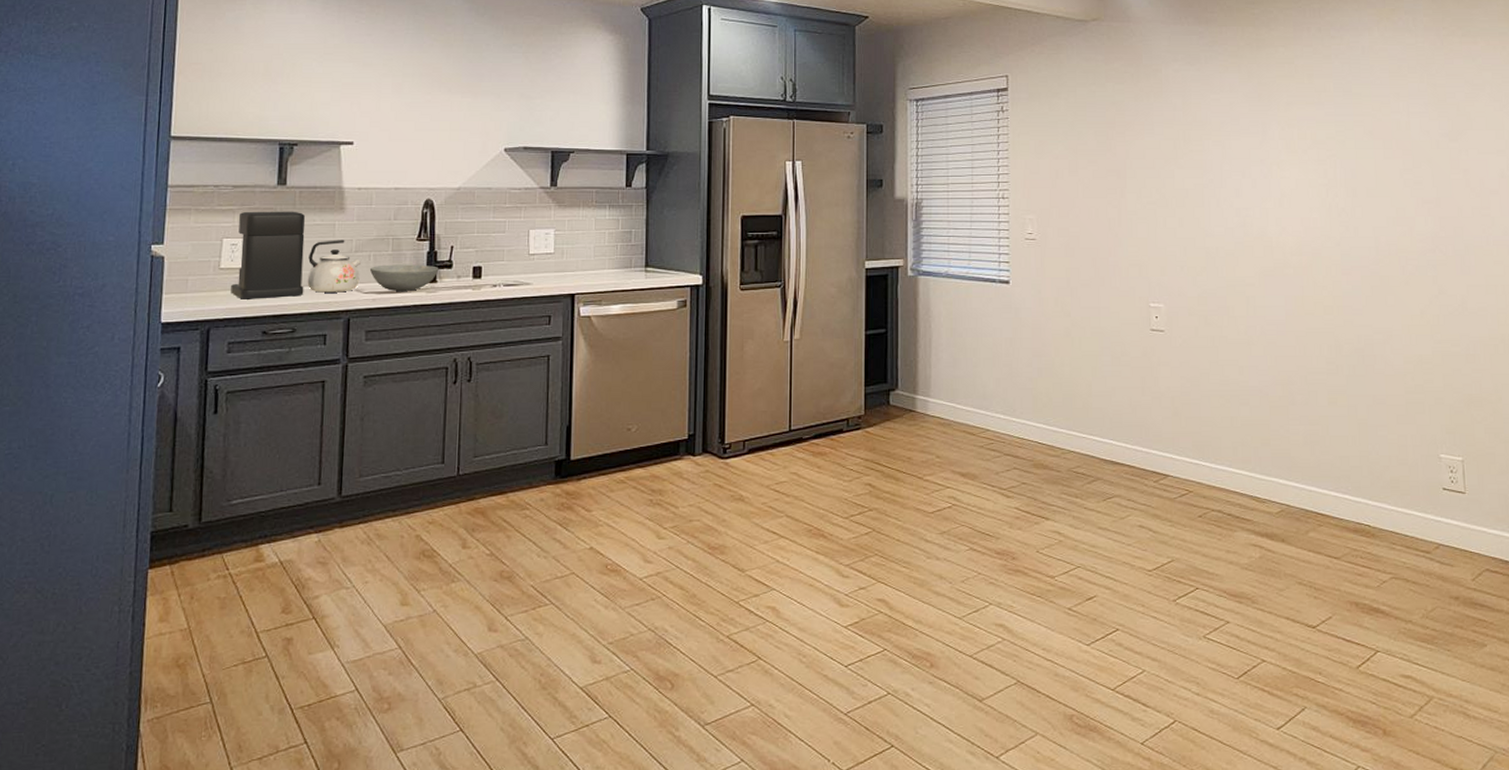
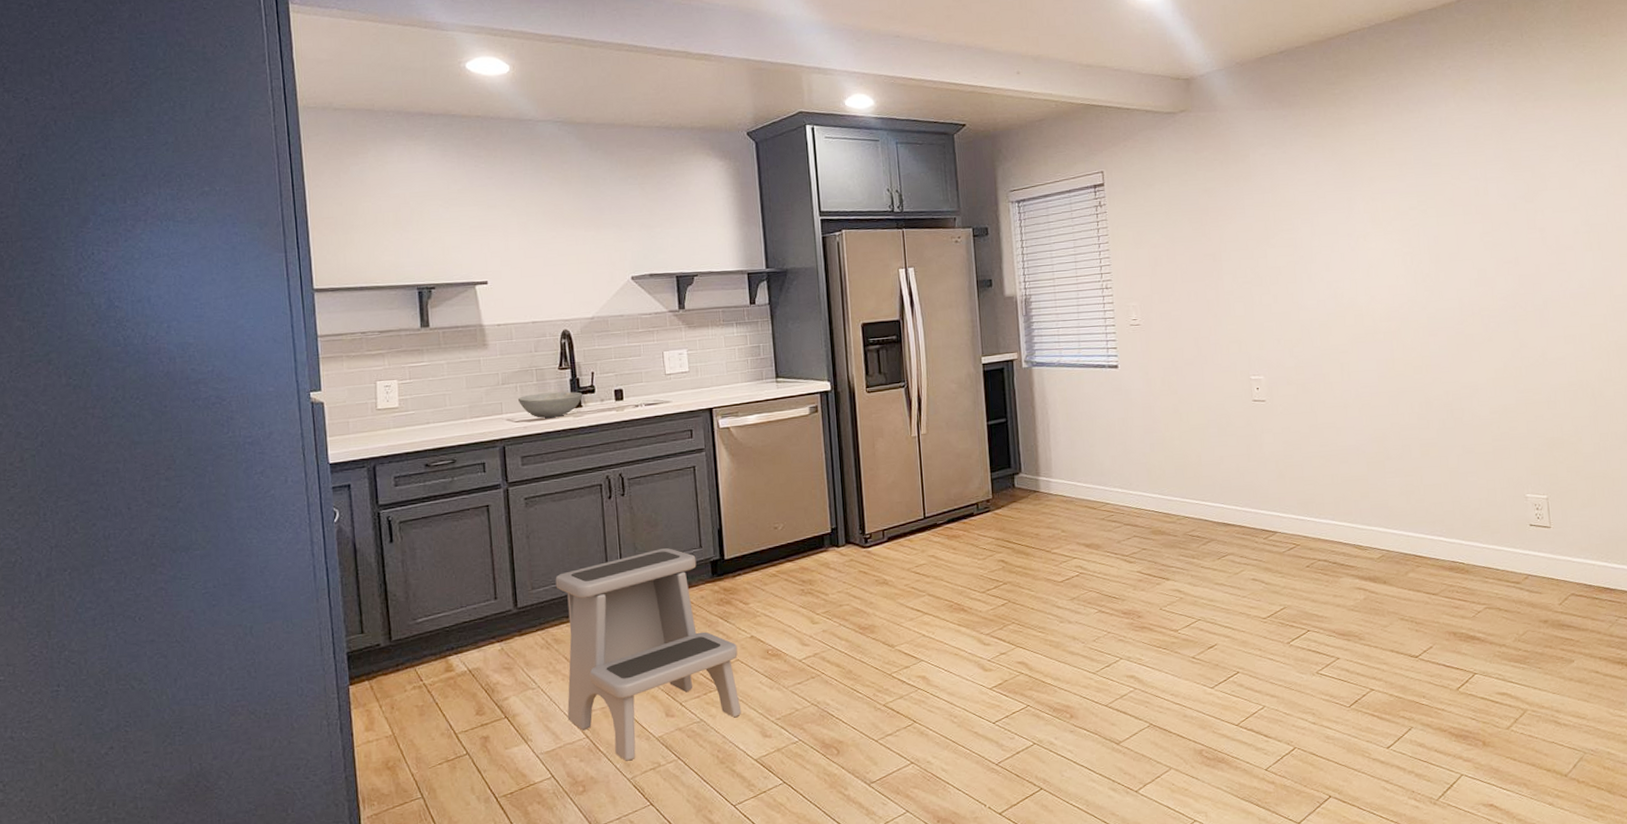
coffee maker: present [231,211,305,299] -> none [389,350,459,437]
kettle: present [307,239,362,293] -> none [459,374,510,425]
step stool: none [380,443,574,678] -> present [555,548,742,761]

